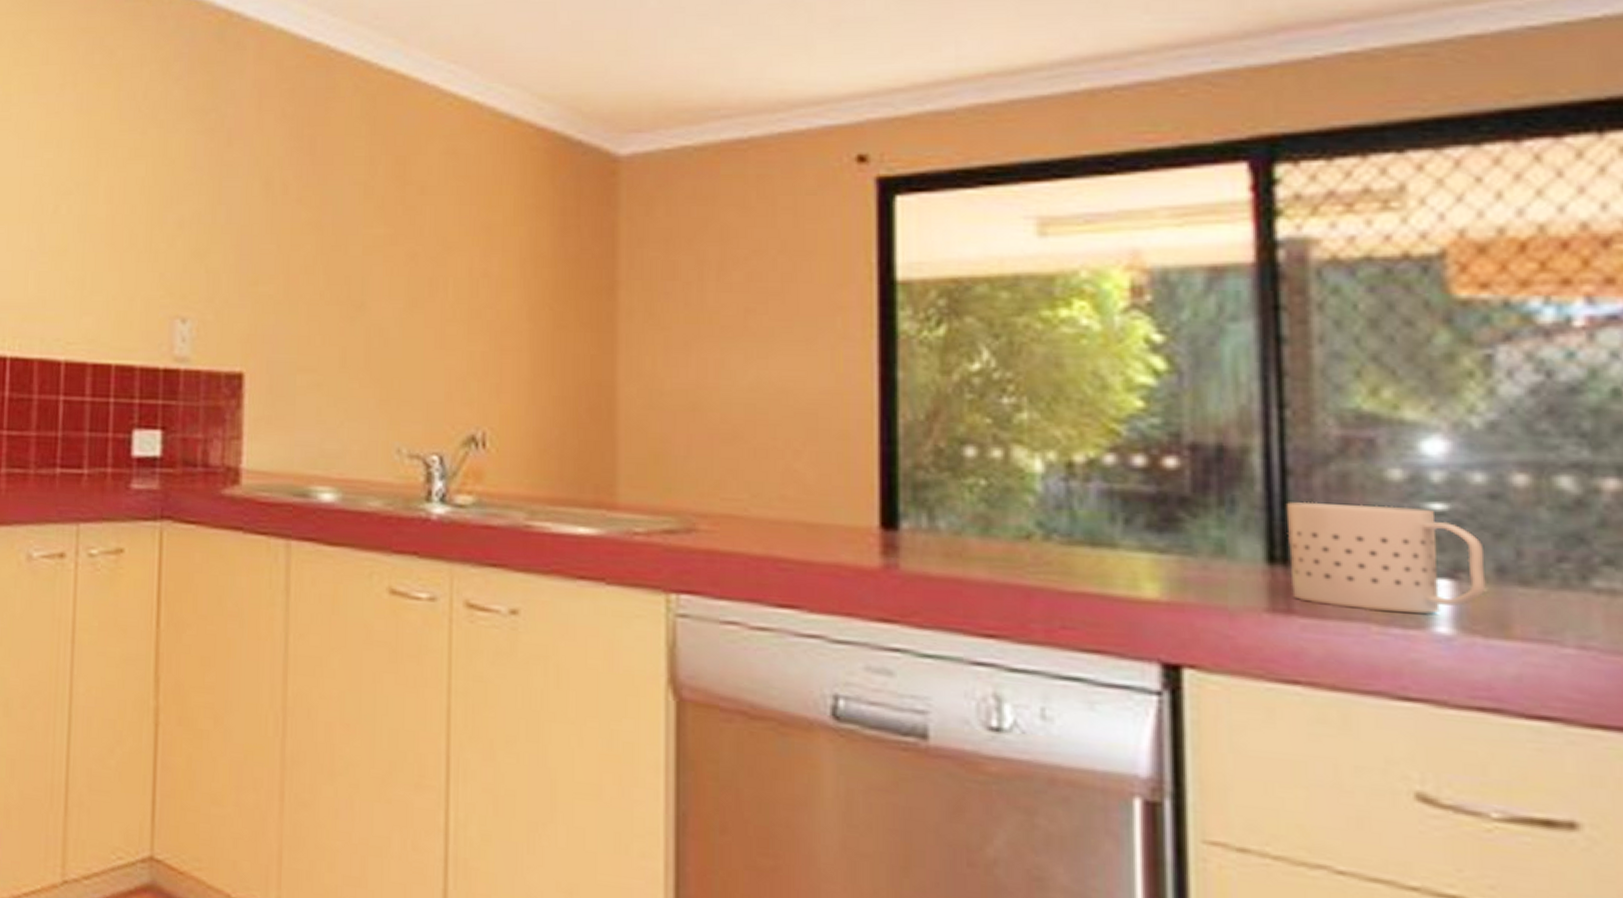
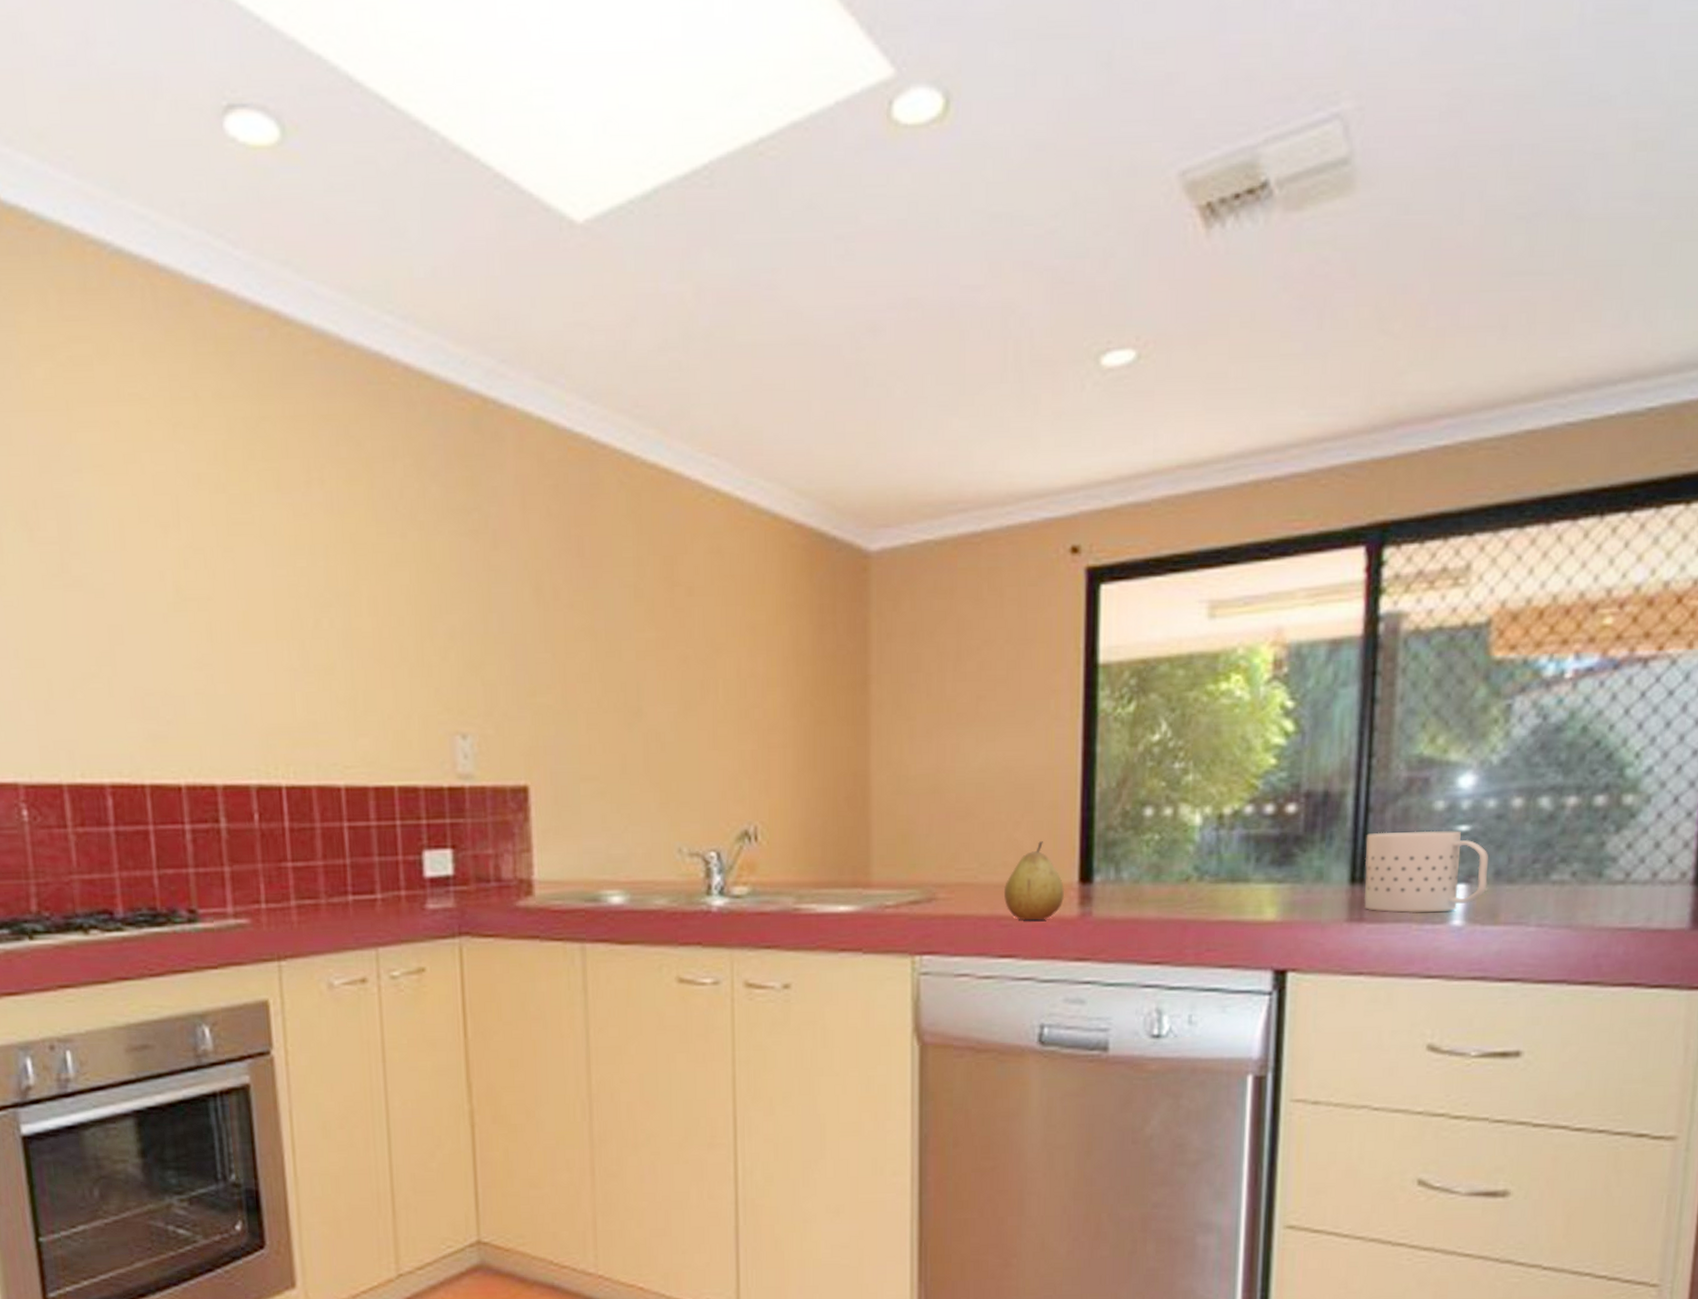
fruit: none [781,475,862,567] -> present [1003,841,1065,920]

